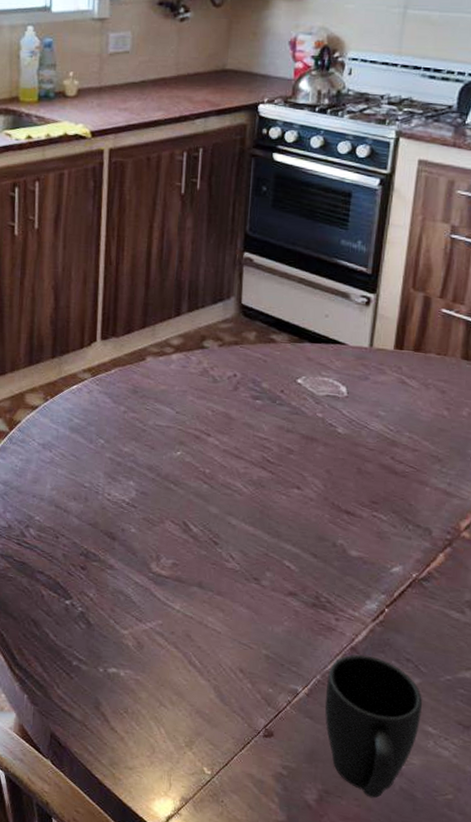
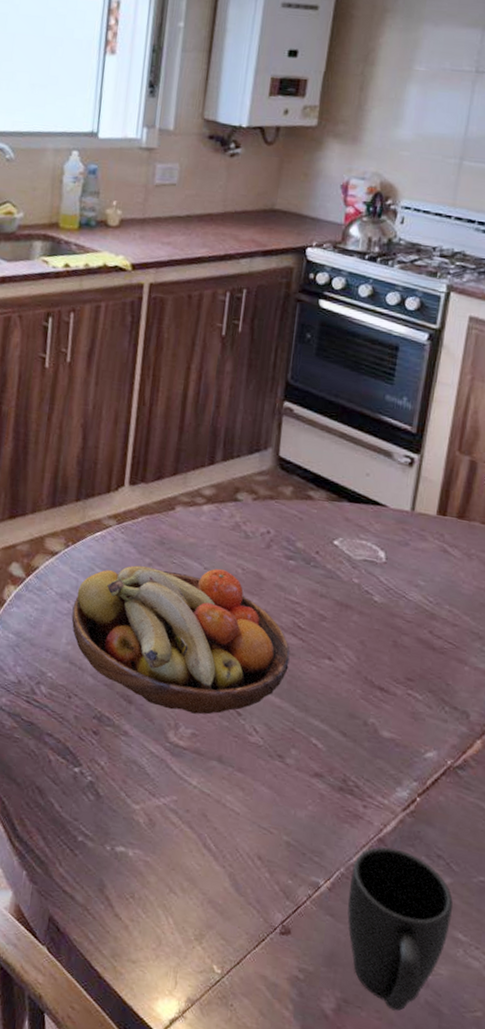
fruit bowl: none [54,412,261,546] -> present [71,565,290,715]

